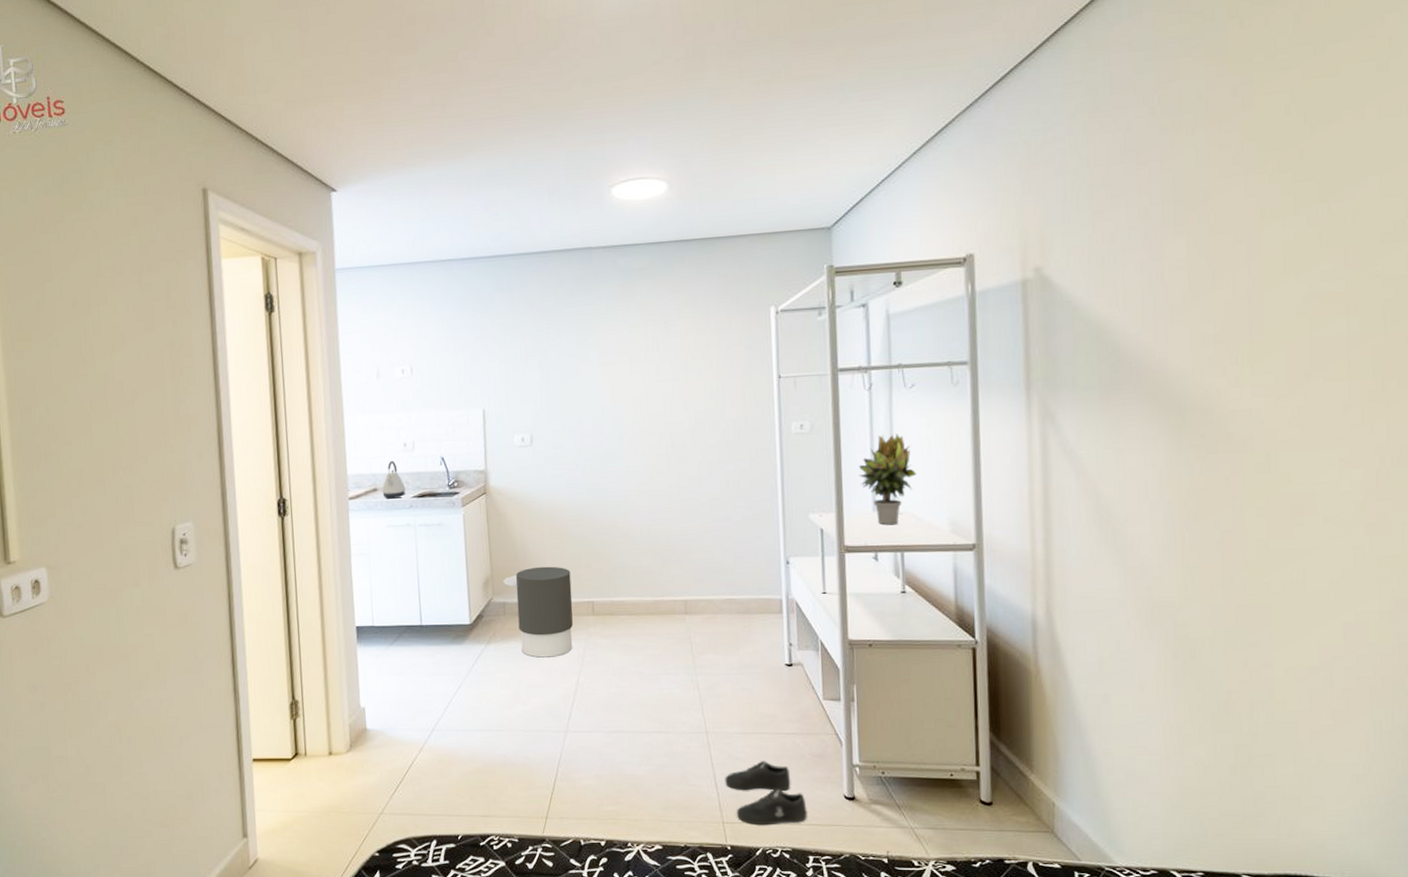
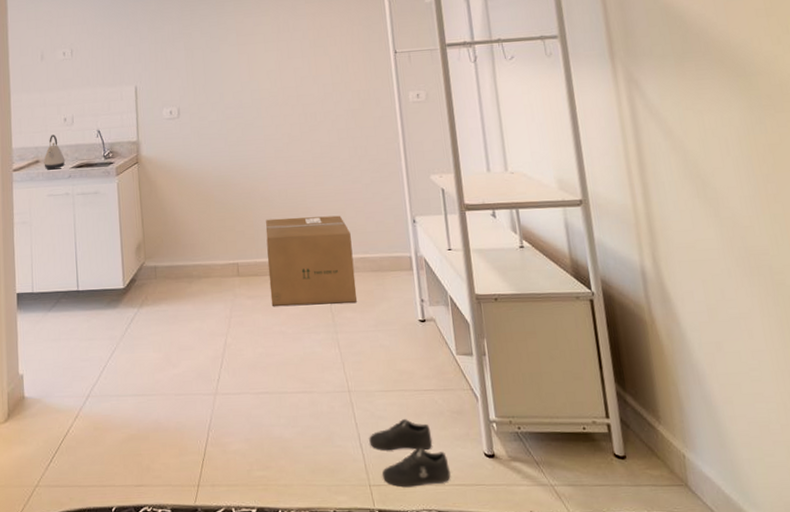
trash can: present [503,566,573,658] -> none [154,230,220,320]
box: none [624,554,720,647] -> present [265,215,357,306]
potted plant: present [858,433,917,525] -> none [471,100,523,184]

